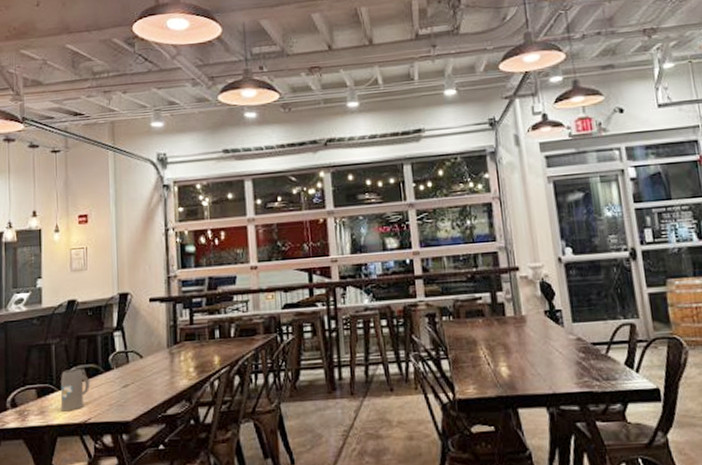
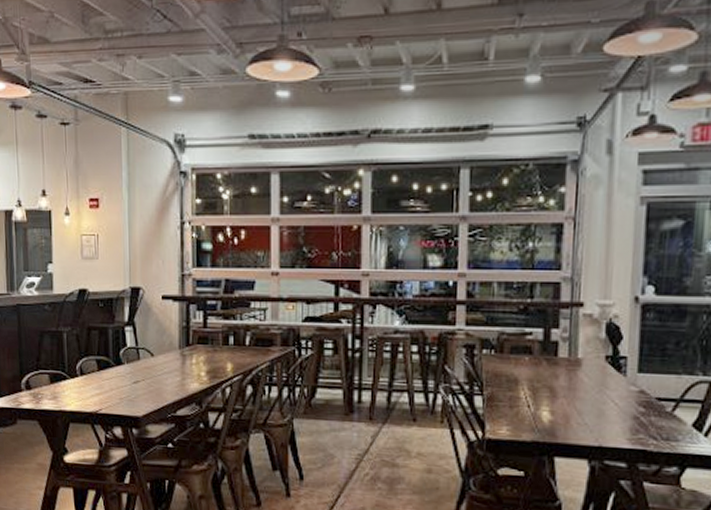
beer mug: present [60,369,89,412] -> none [72,359,100,400]

